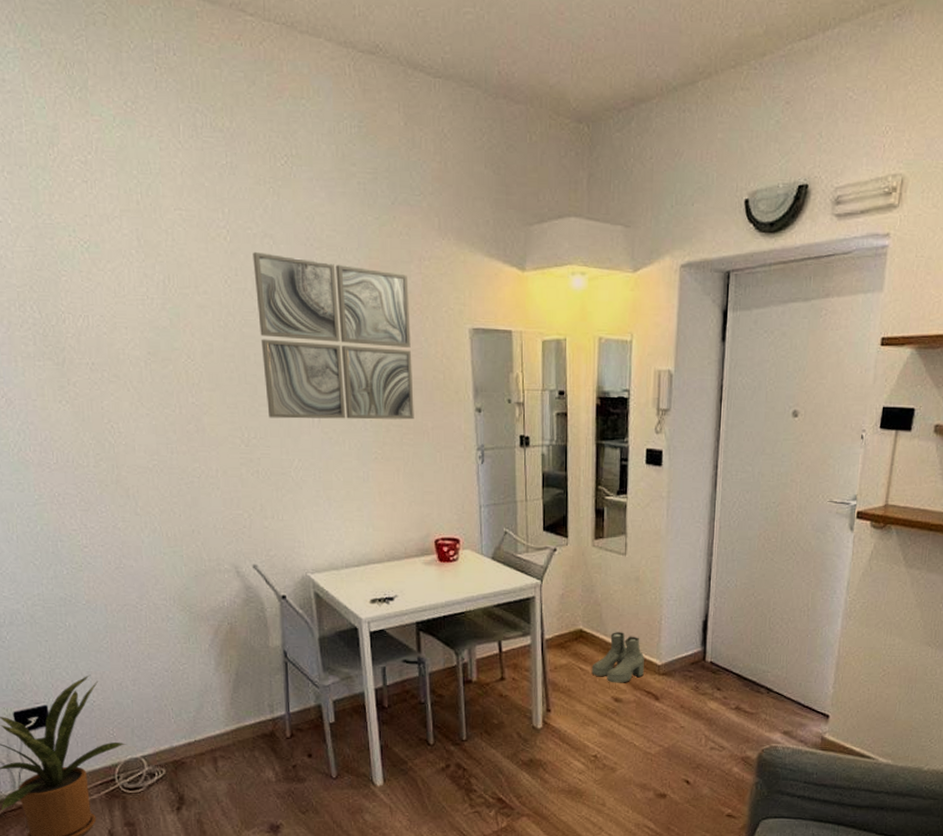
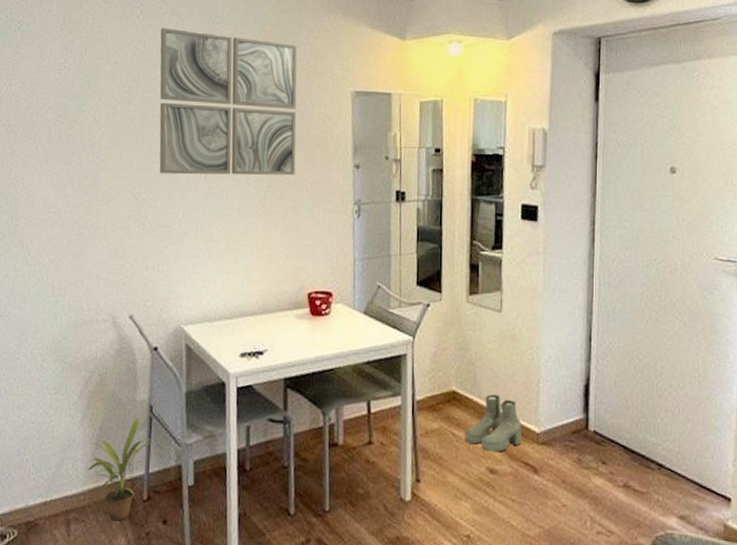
potted plant: none [227,662,293,757] -> present [88,417,156,521]

